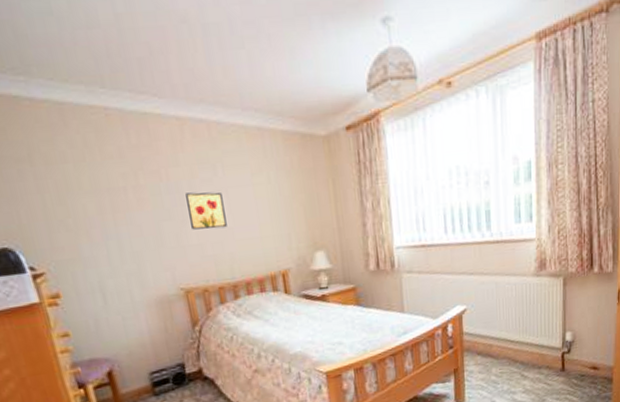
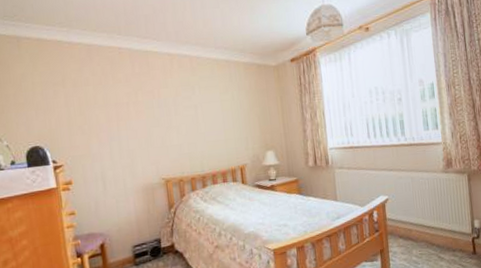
wall art: present [185,192,227,230] -> none [171,106,200,134]

